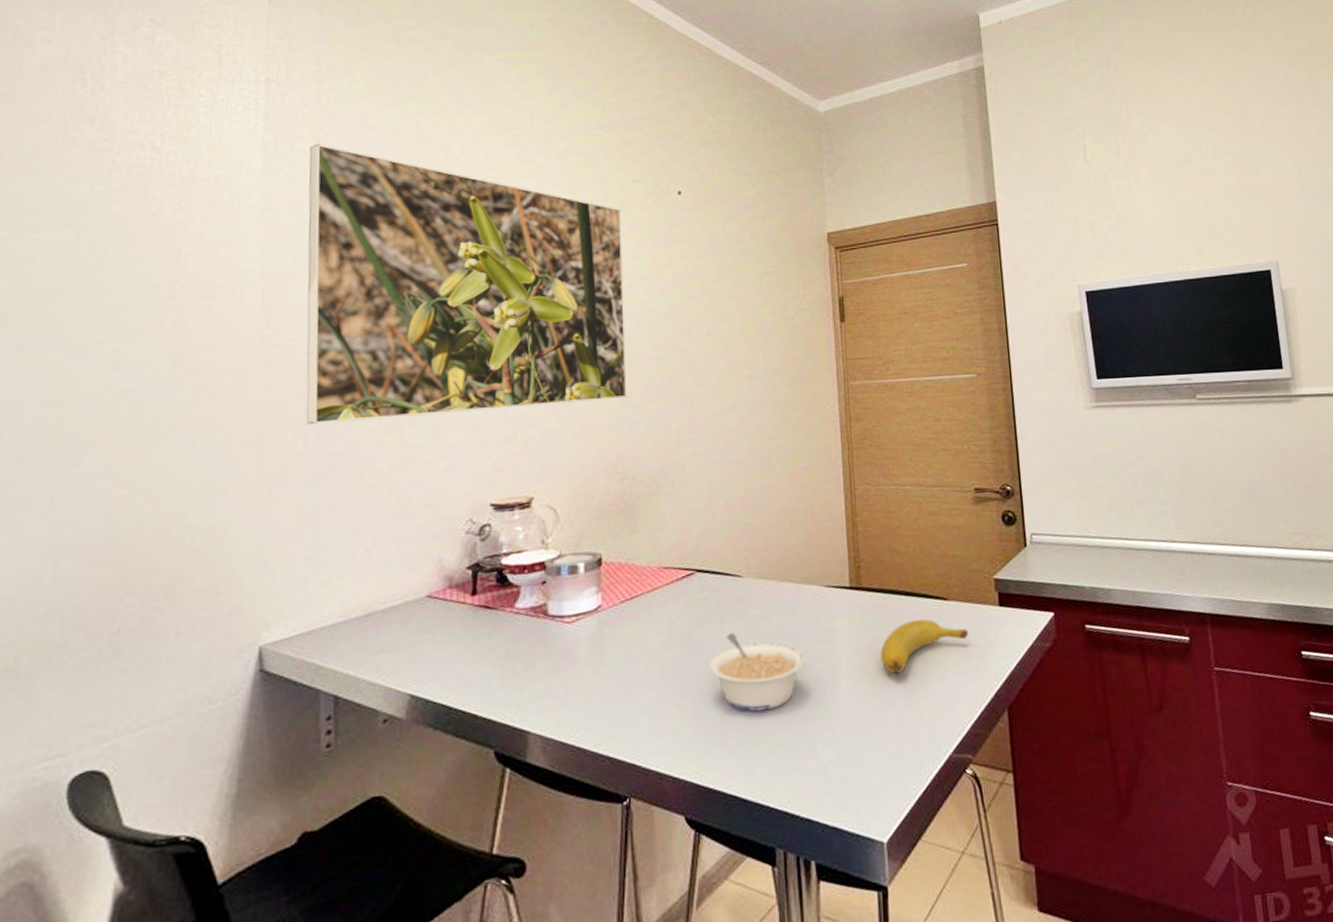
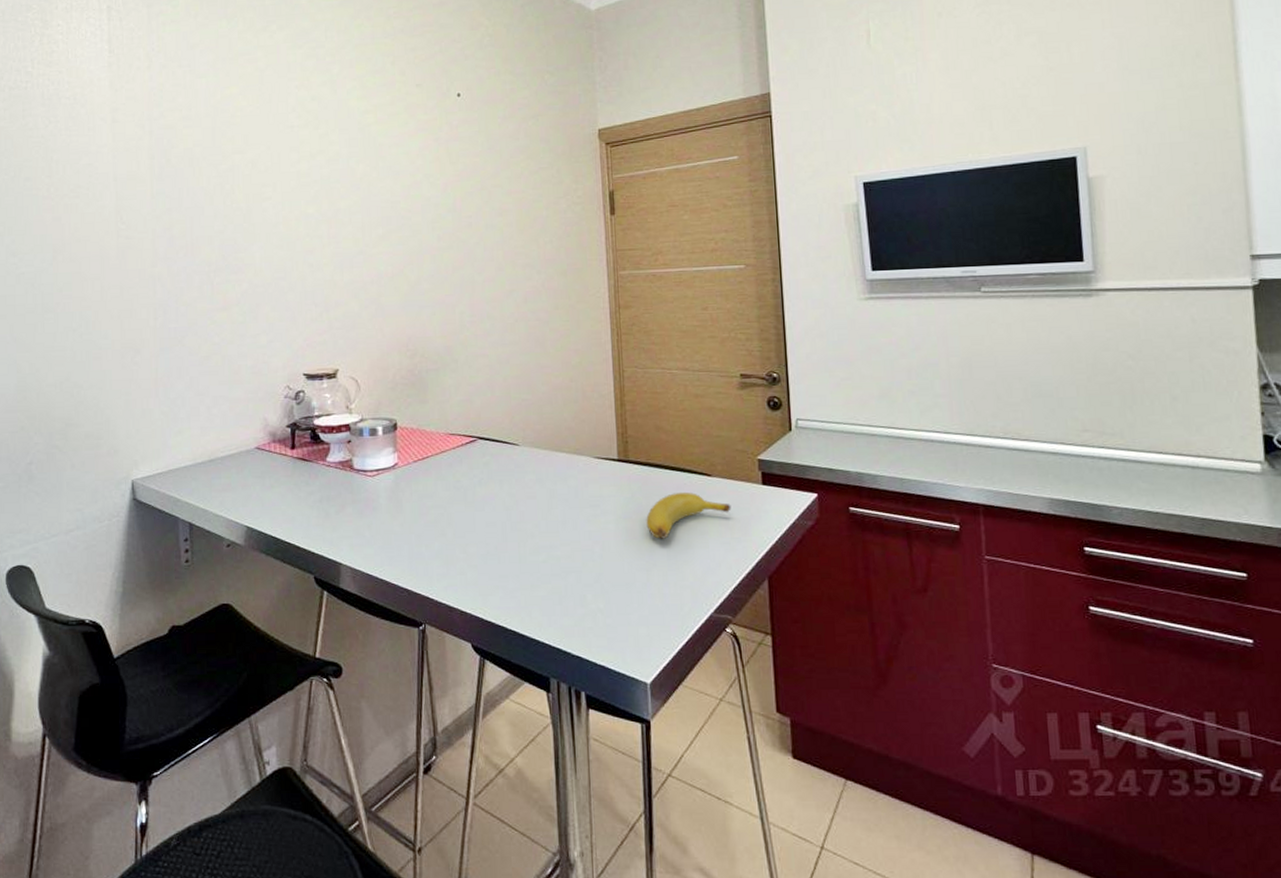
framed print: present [306,144,627,425] -> none [144,62,415,304]
legume: present [709,633,805,712] -> none [491,494,576,562]

